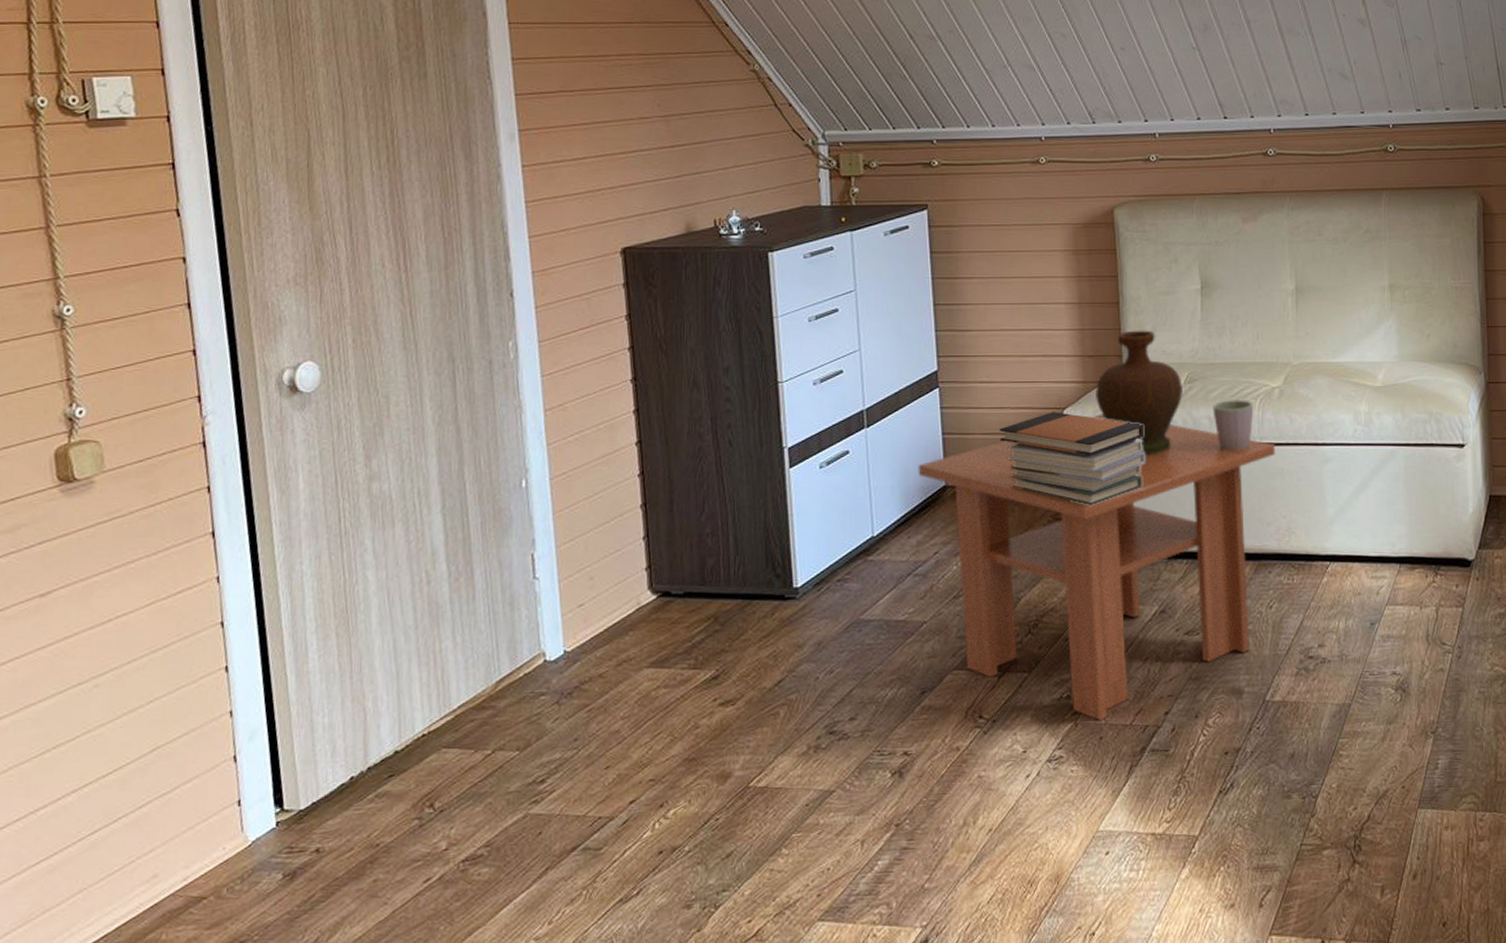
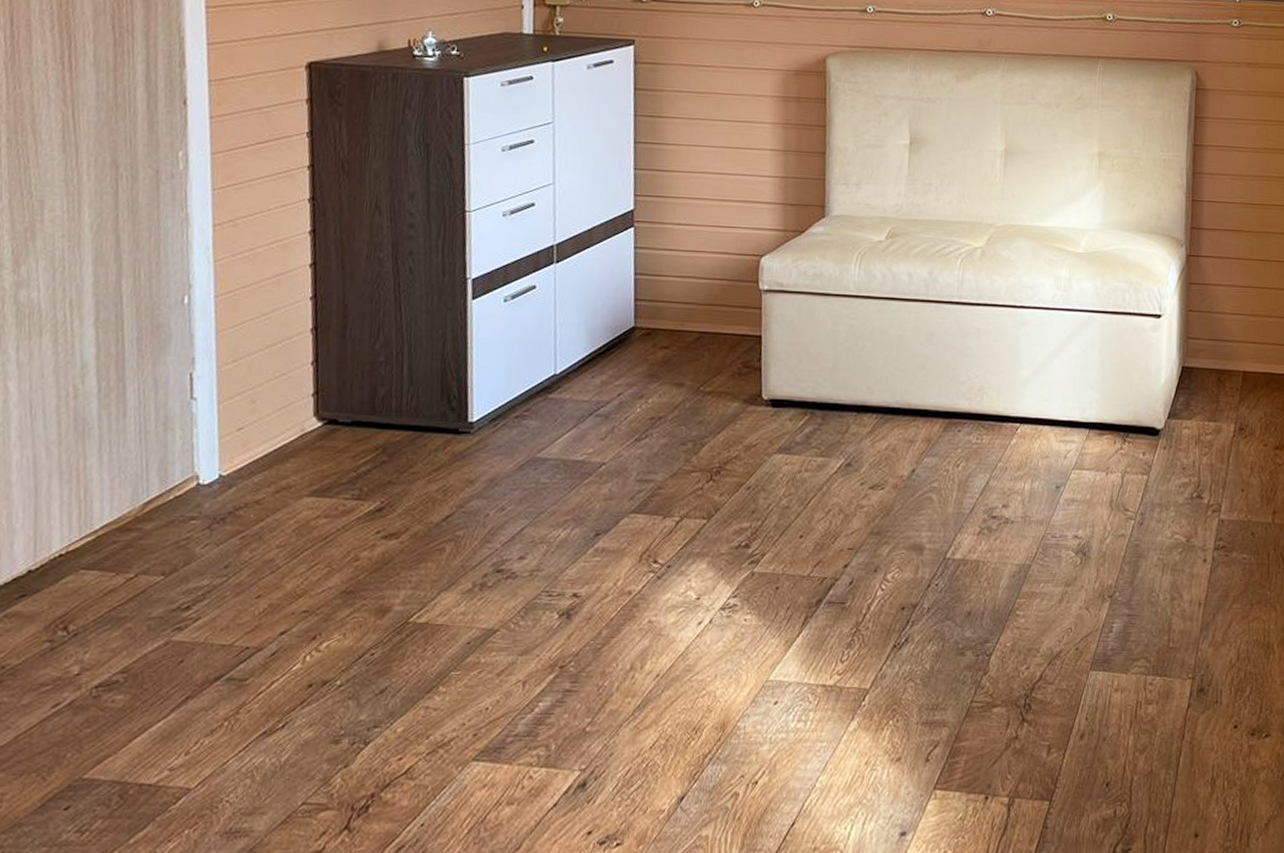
coffee table: present [918,414,1275,721] -> none [606,263,973,571]
book stack: present [999,412,1146,505] -> none [693,258,843,355]
decorative vase: present [1096,330,1183,456] -> none [795,181,884,308]
mug: present [1212,398,1254,450] -> none [913,256,955,308]

